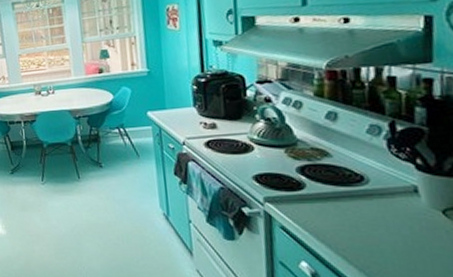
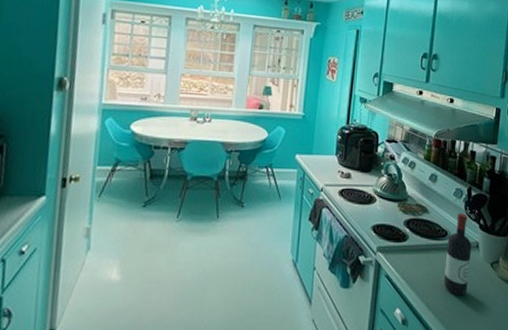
wine bottle: none [365,153,408,249] -> present [443,213,472,296]

